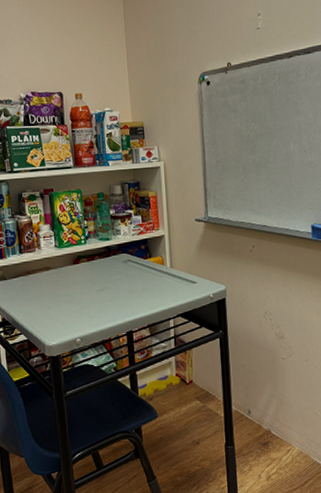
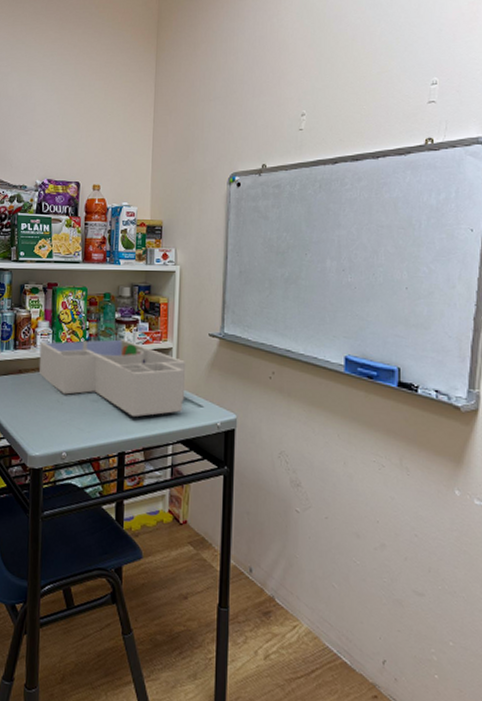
desk organizer: none [44,233,180,299] -> present [39,339,186,417]

